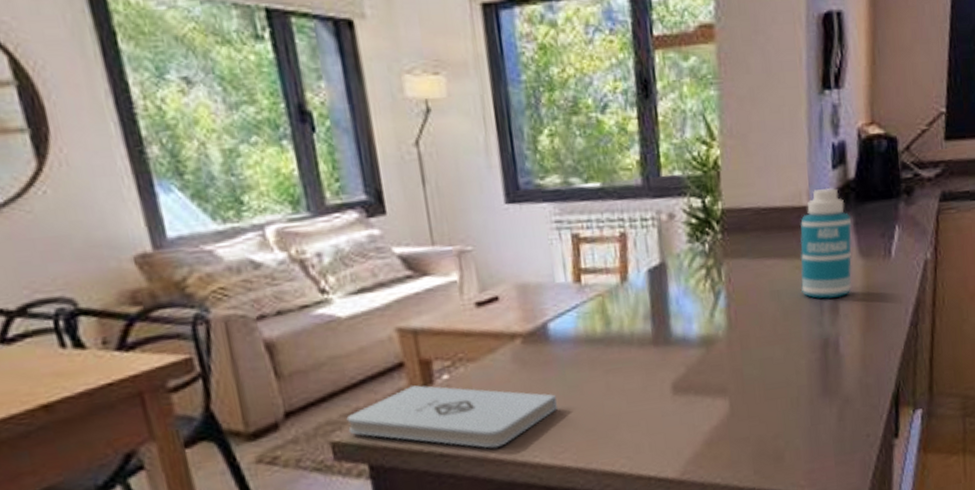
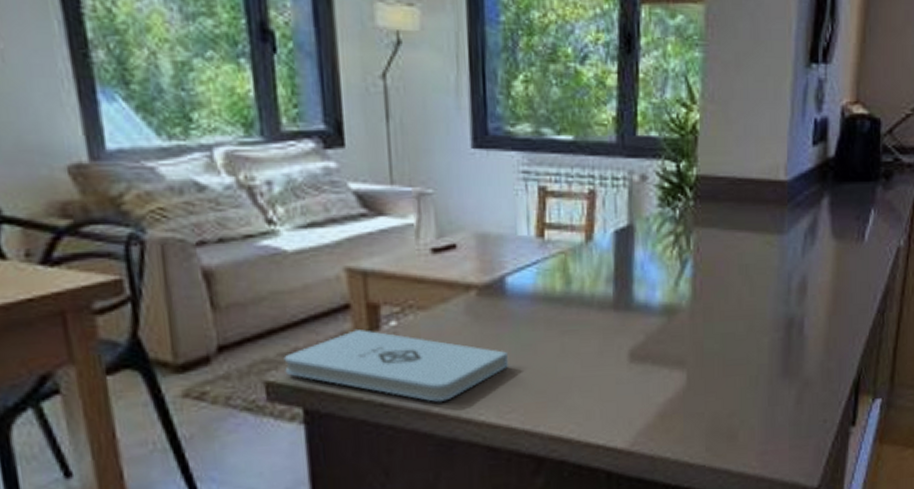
bottle: present [800,187,852,300] -> none [771,163,828,279]

